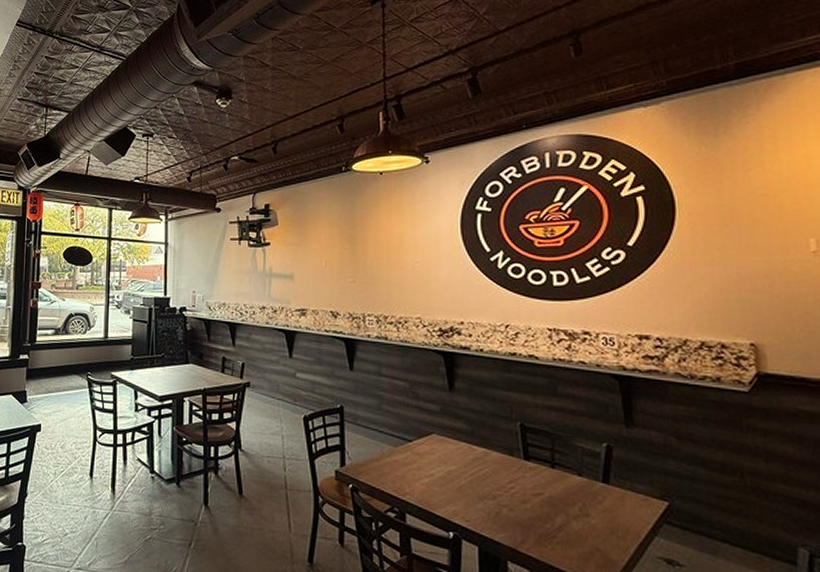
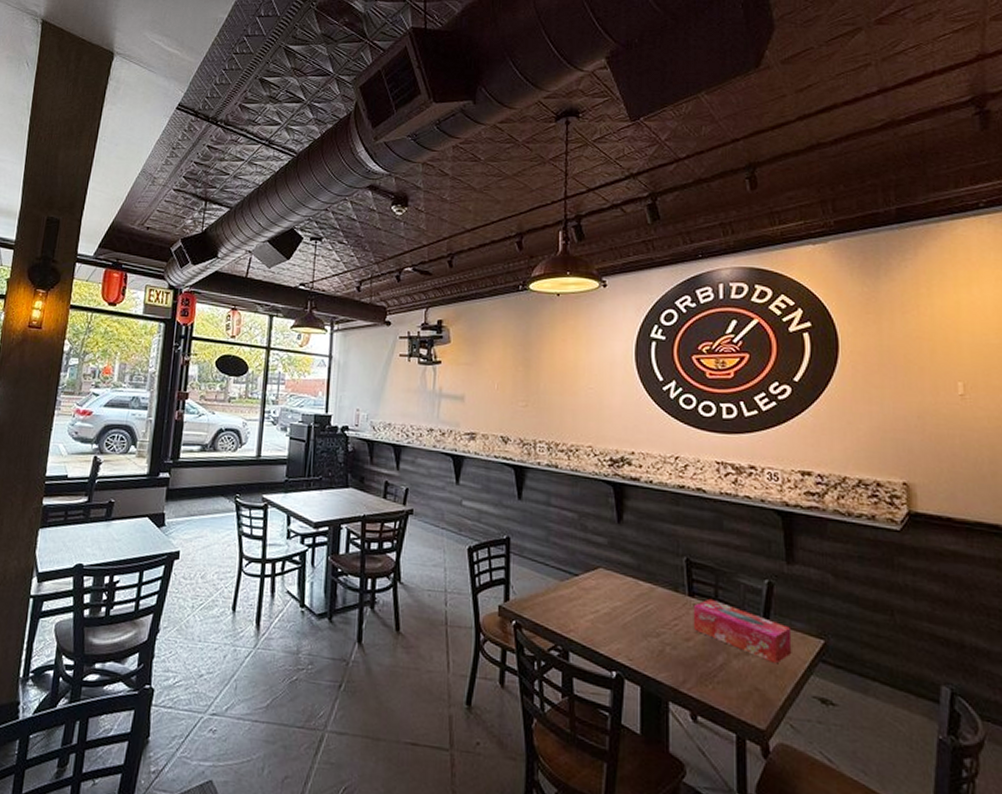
tissue box: none [529,462,634,526] -> present [693,598,792,664]

